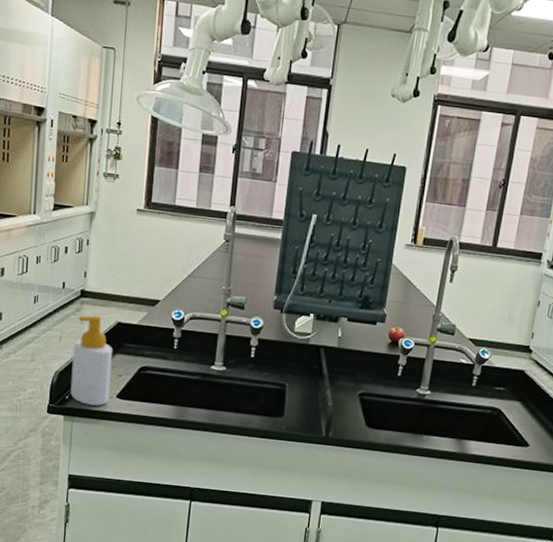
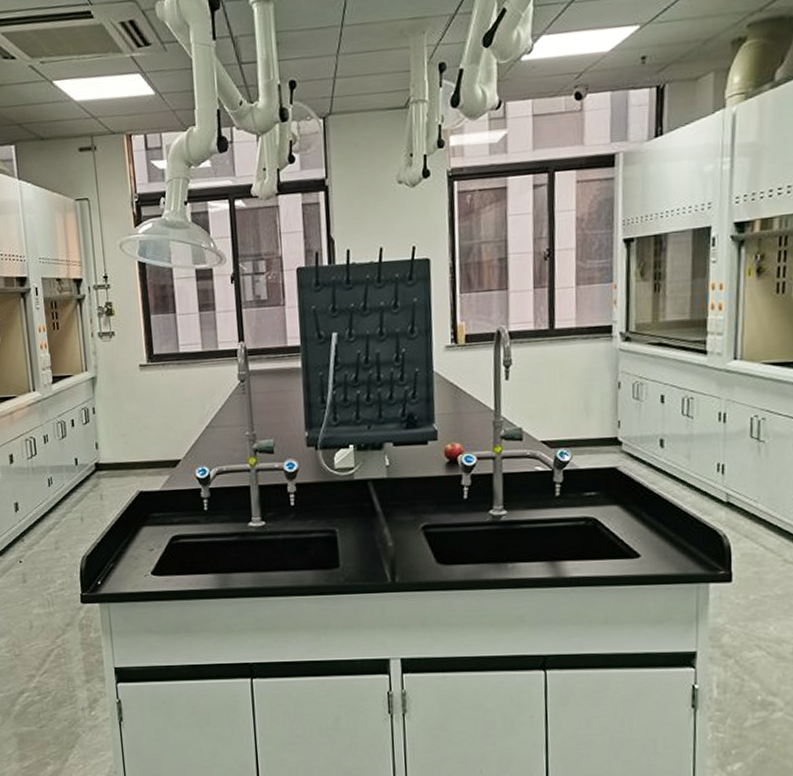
soap bottle: present [70,315,113,406] -> none [96,488,145,588]

